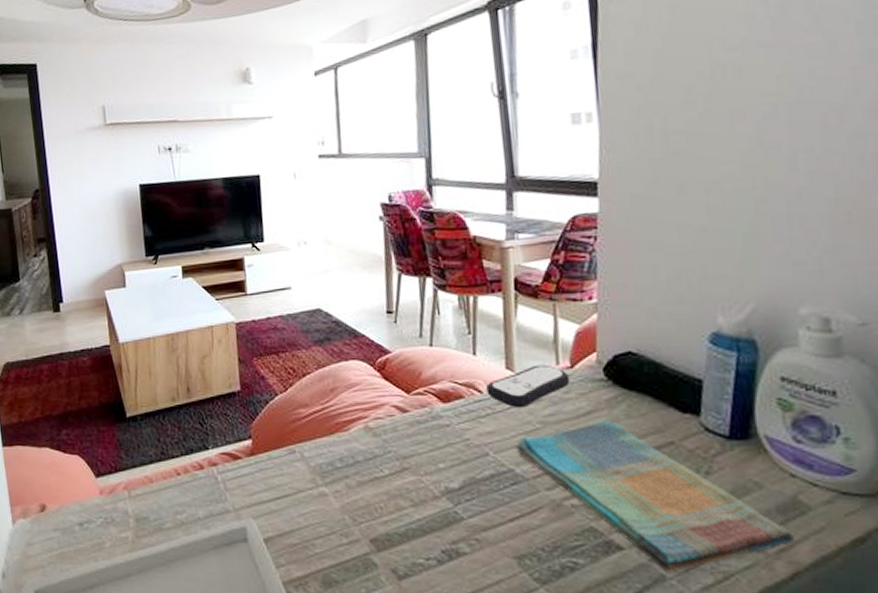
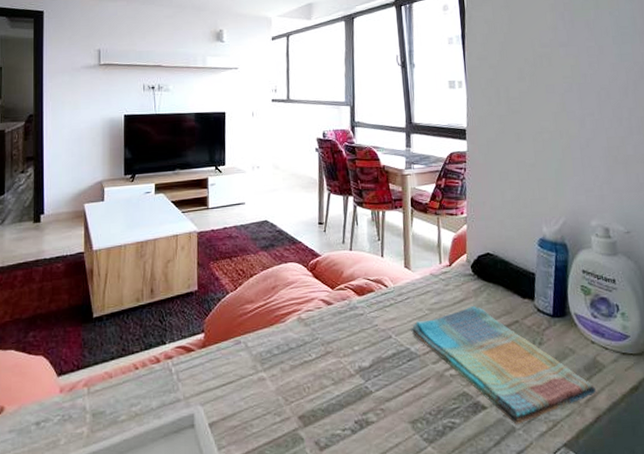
remote control: present [486,364,570,408] -> none [390,264,449,299]

